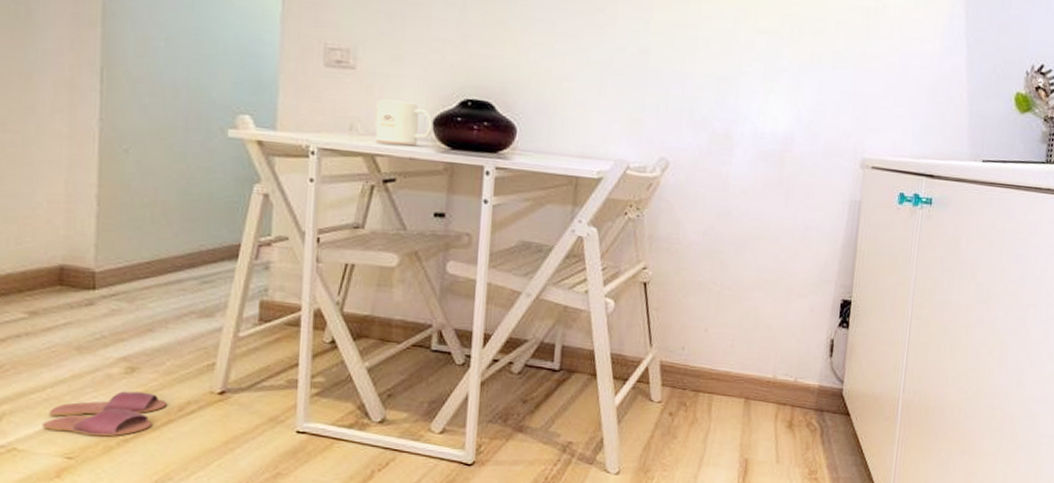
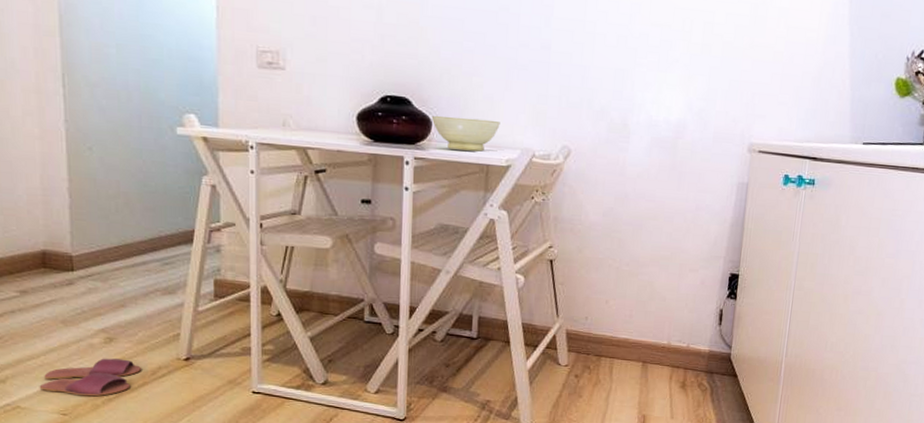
mug: present [374,99,434,147] -> none [305,97,357,140]
bowl: none [517,121,592,162] -> present [432,115,500,152]

